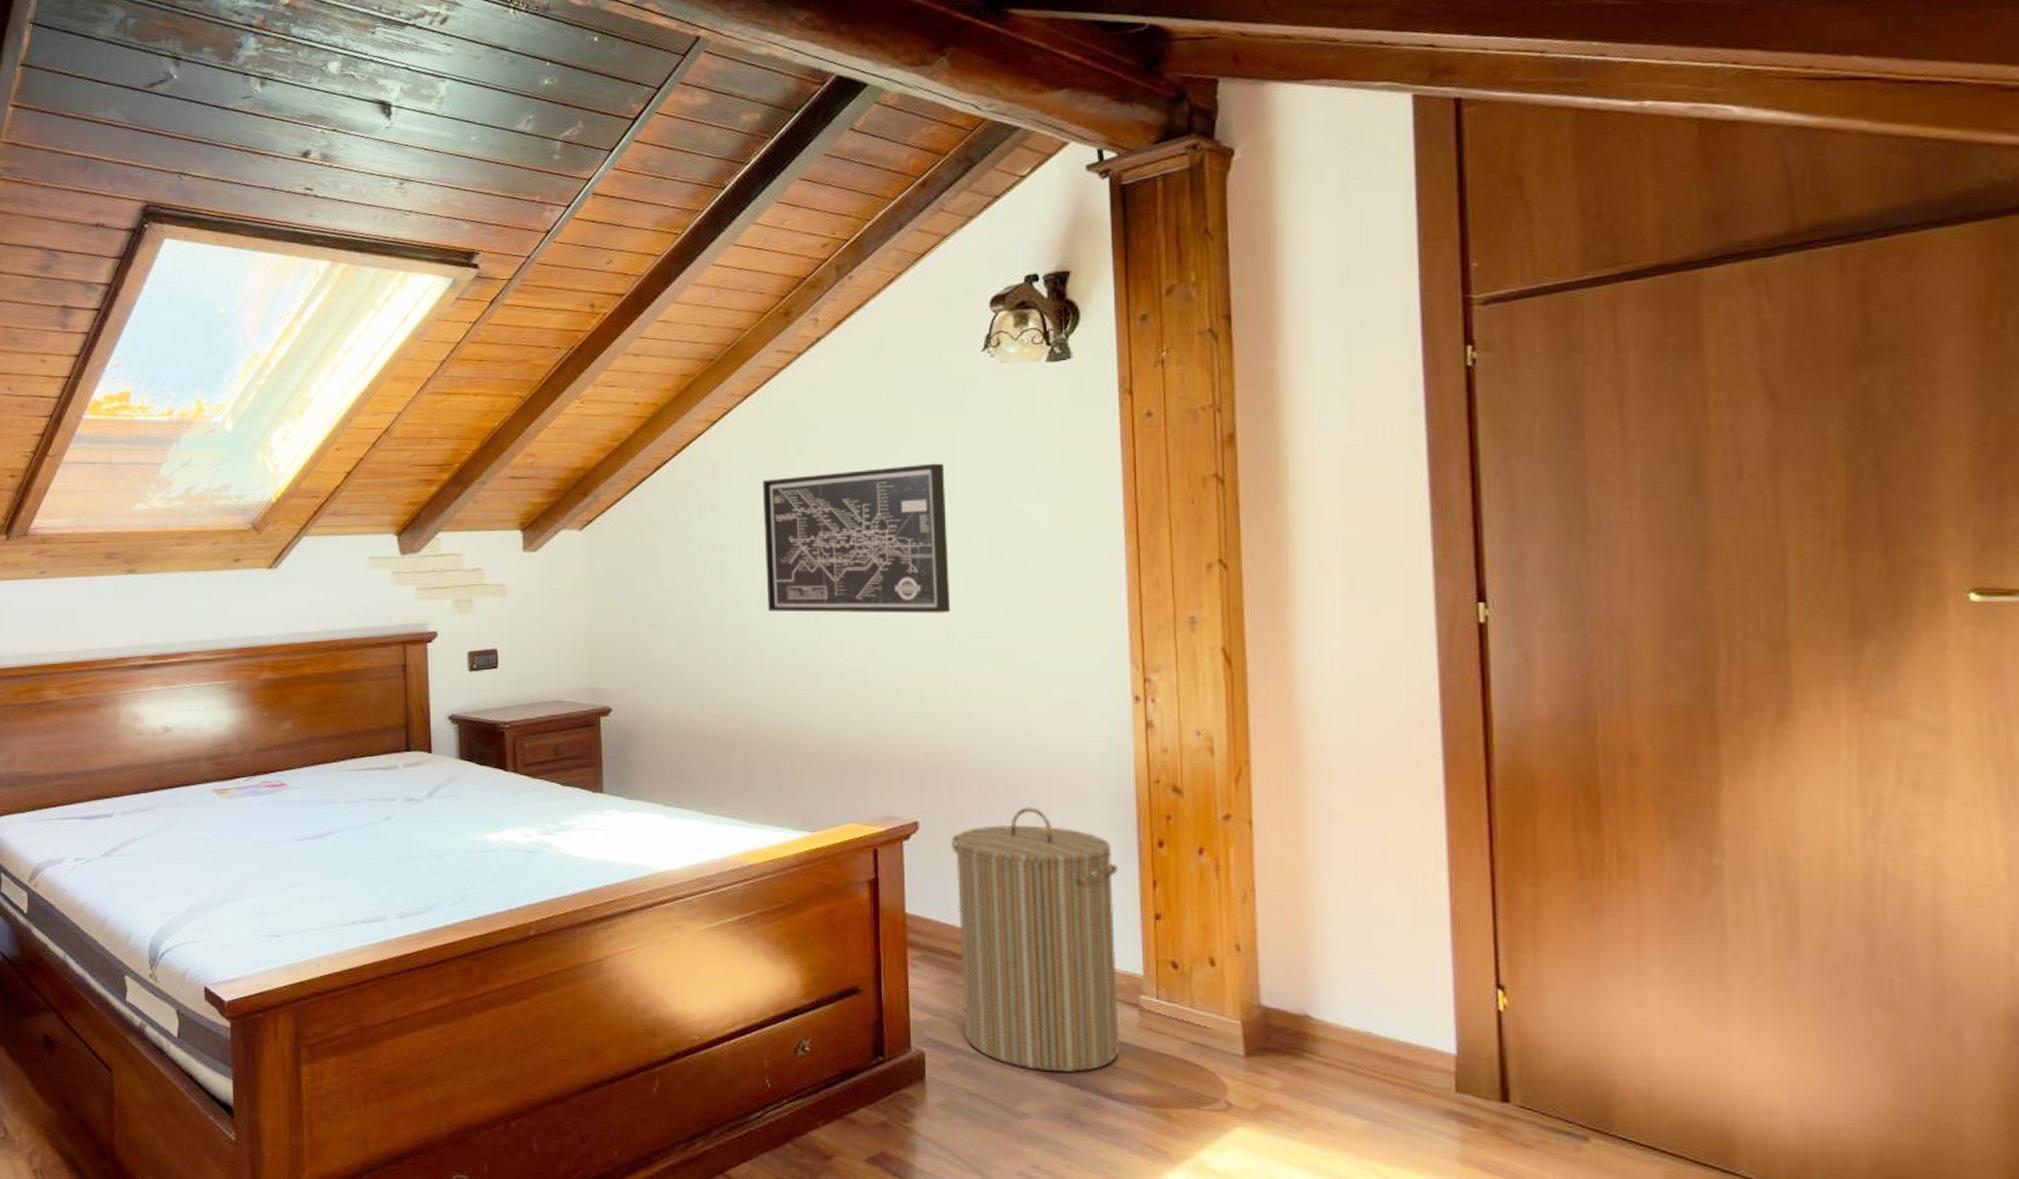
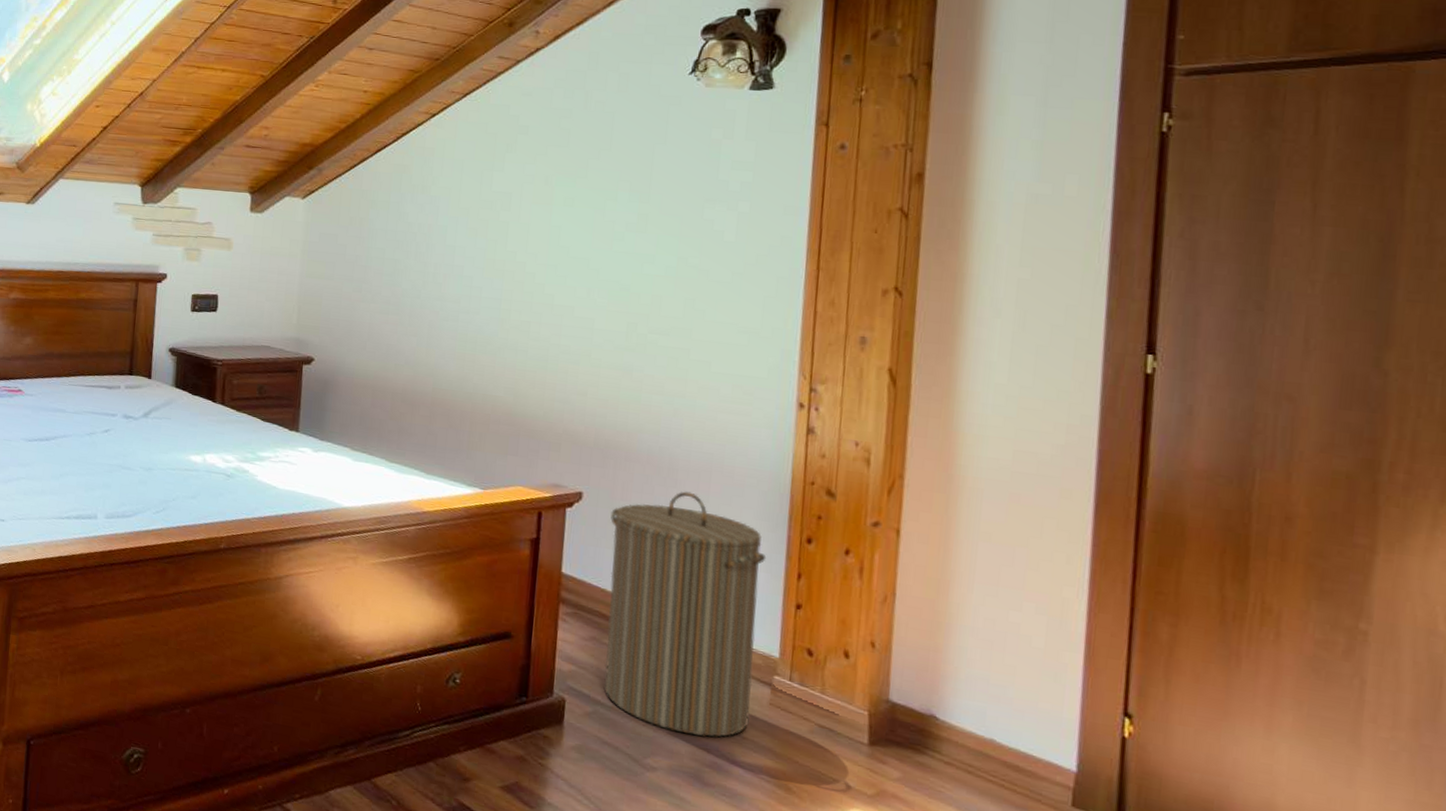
wall art: present [762,463,951,614] -> none [464,170,642,308]

